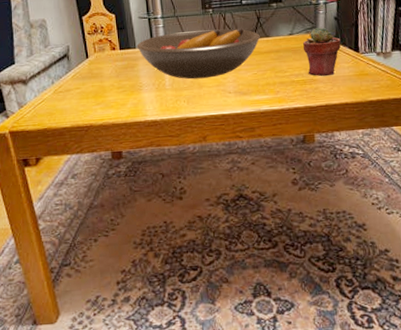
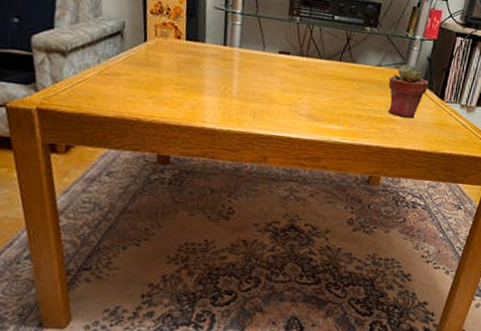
fruit bowl: present [136,28,260,80] -> none [206,33,346,95]

